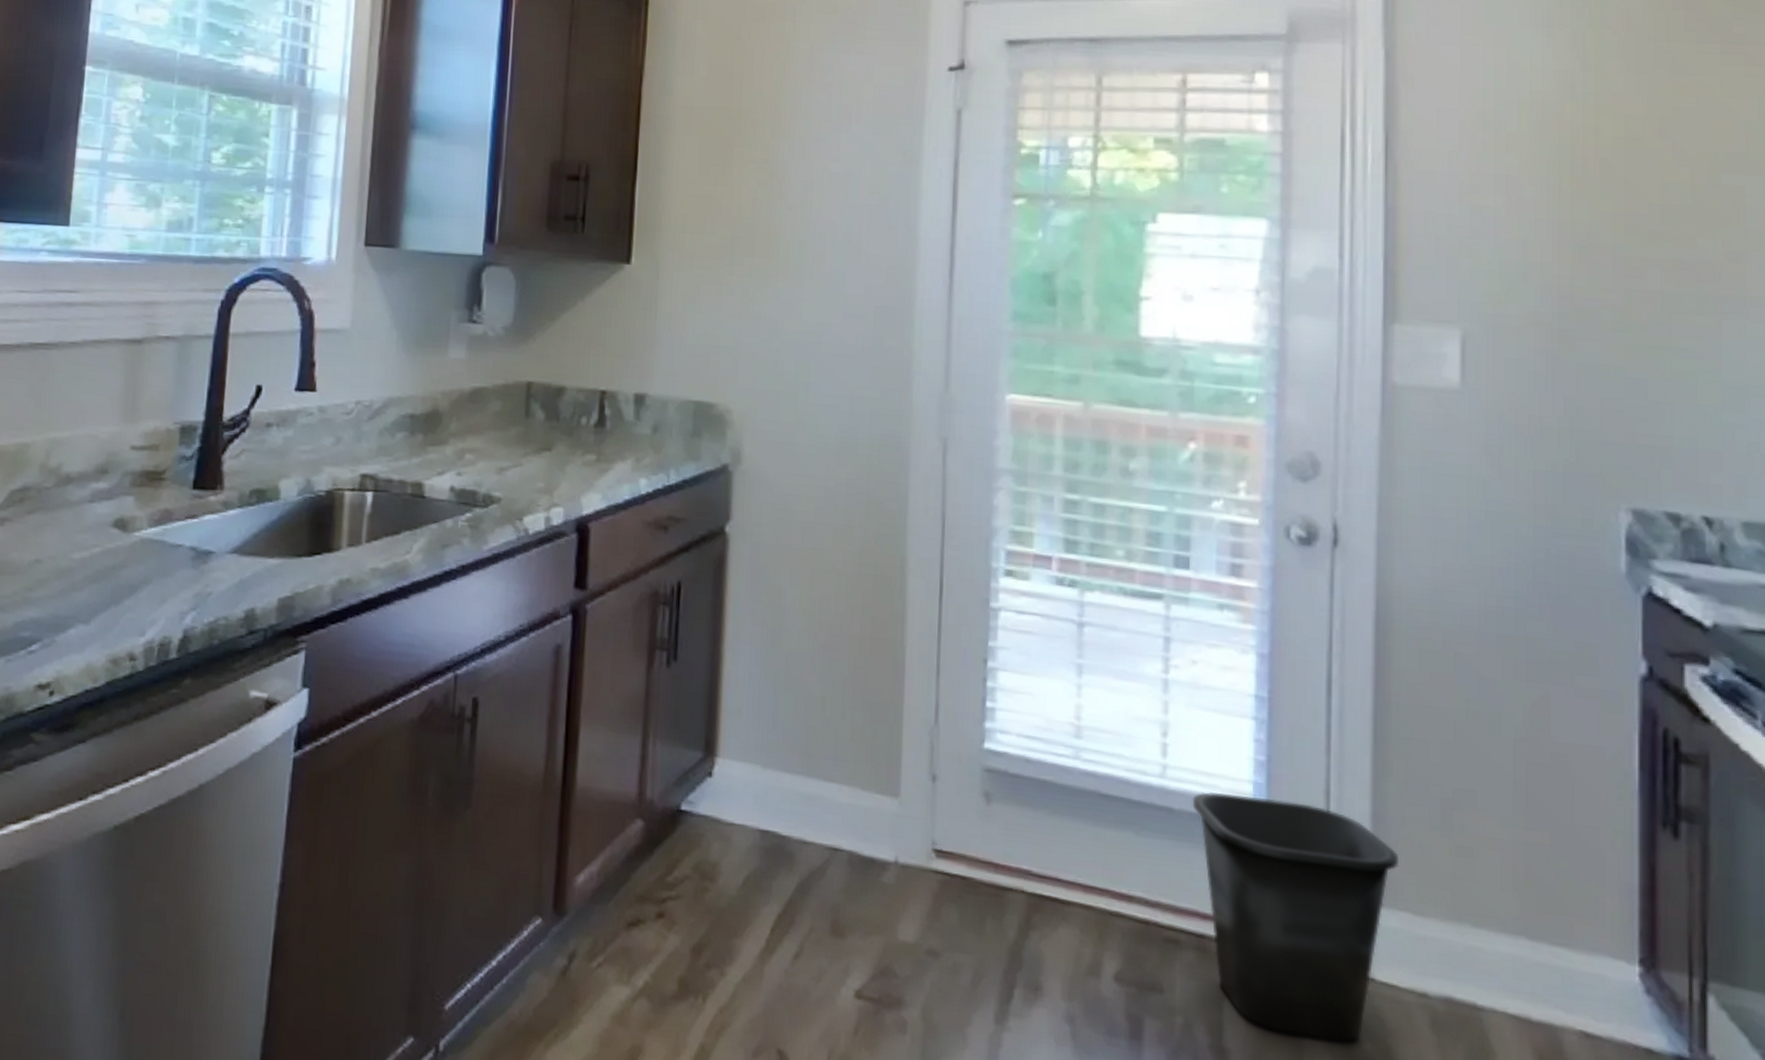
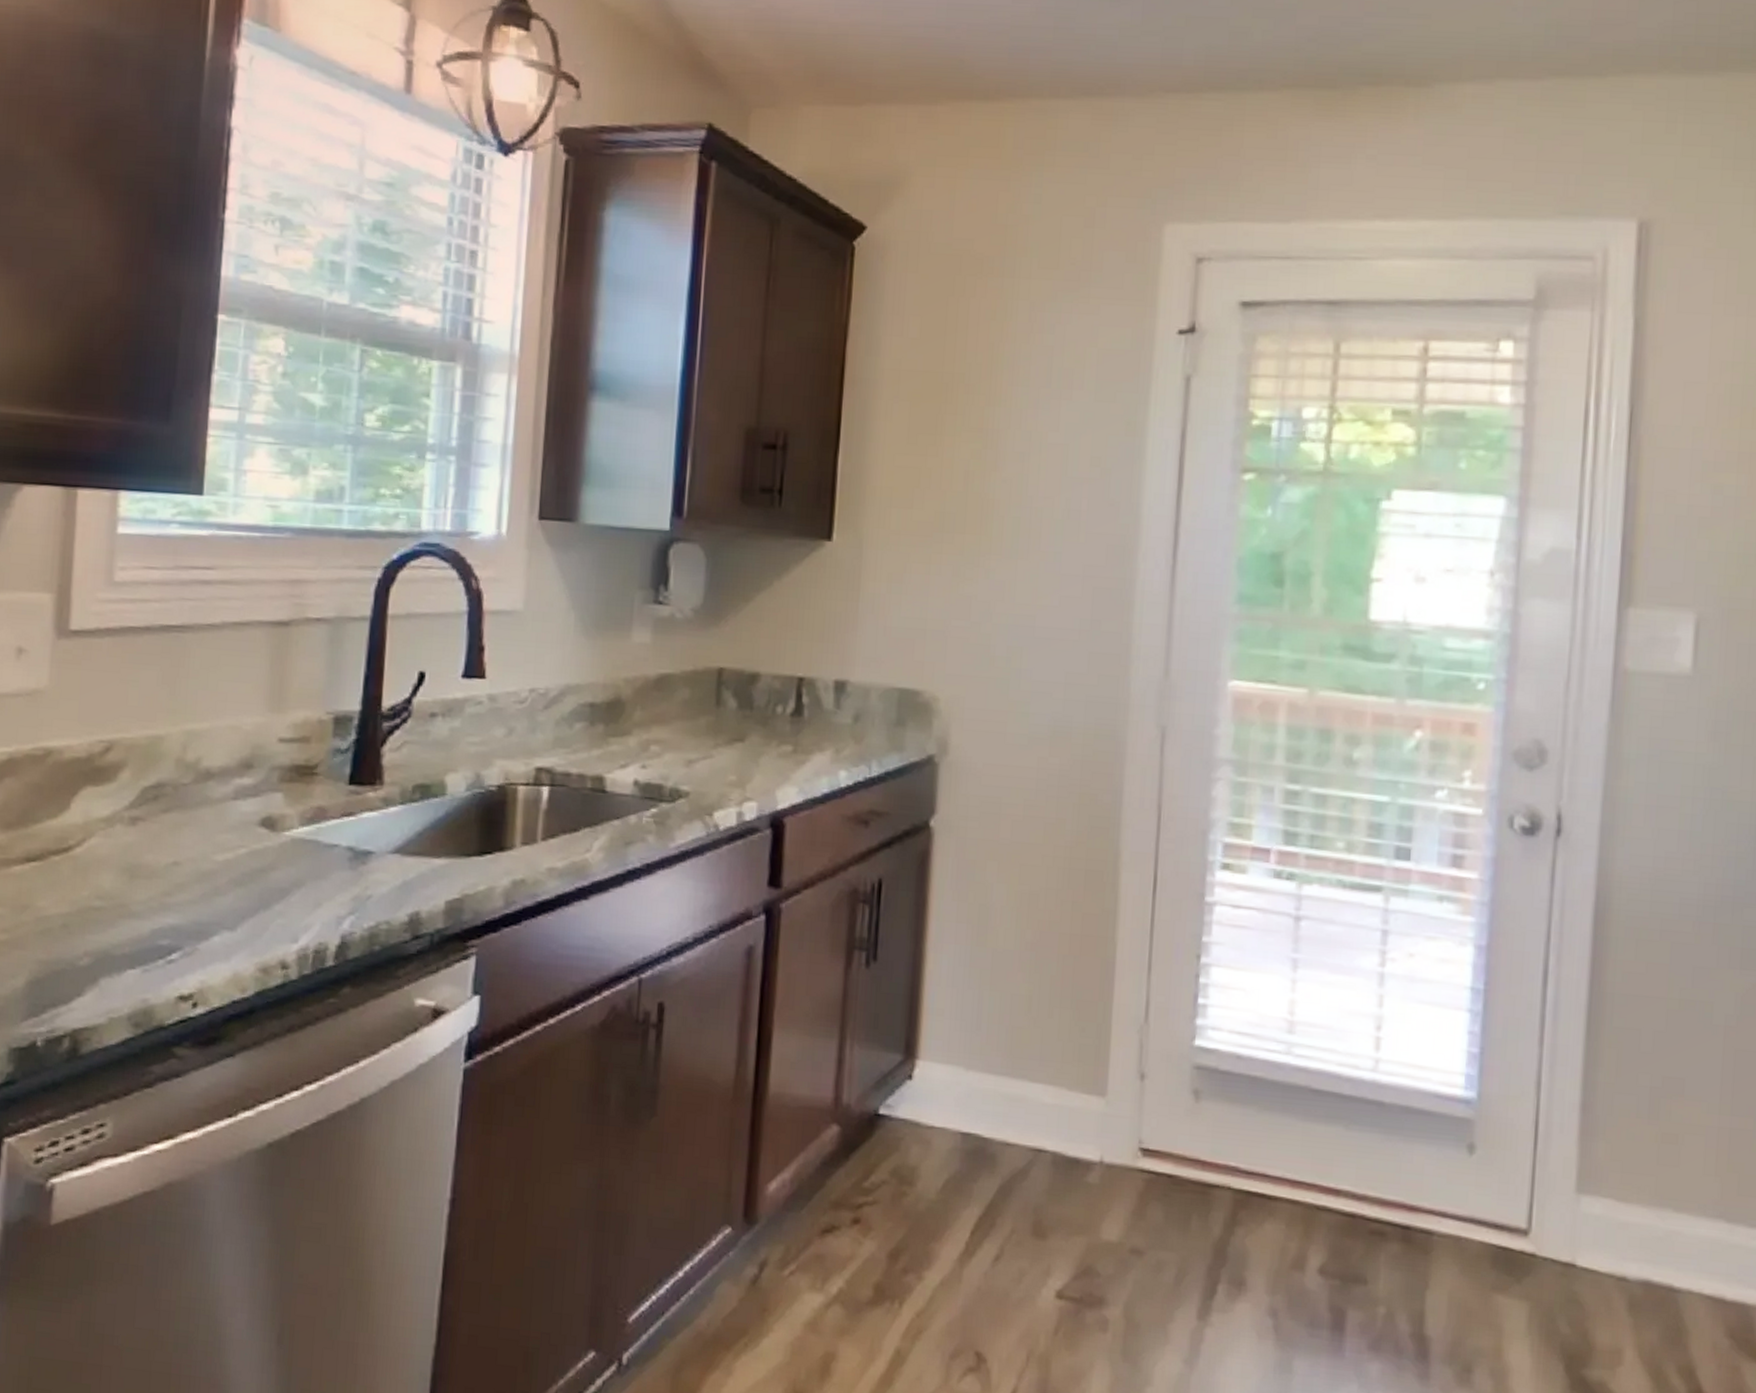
waste bin: present [1192,791,1400,1042] -> none [1403,1084,1606,1326]

